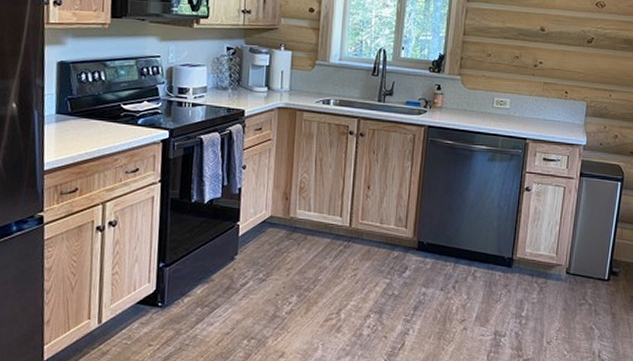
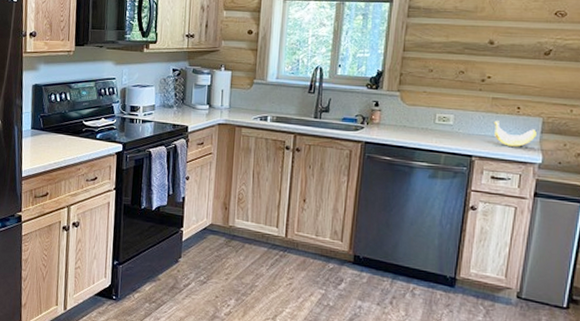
banana: none [545,104,582,130] -> present [494,121,537,147]

